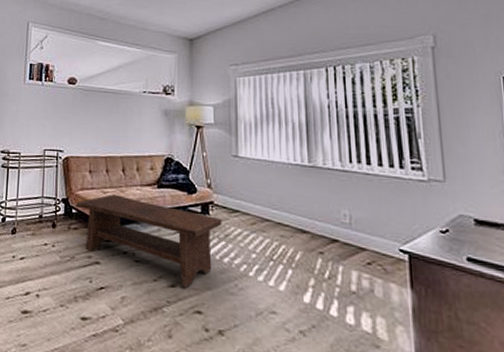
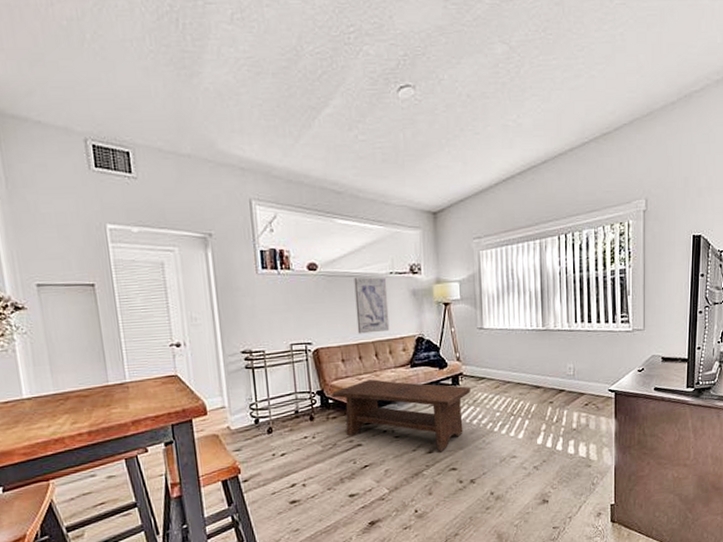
wall art: none [107,93,140,148] -> present [354,276,390,334]

